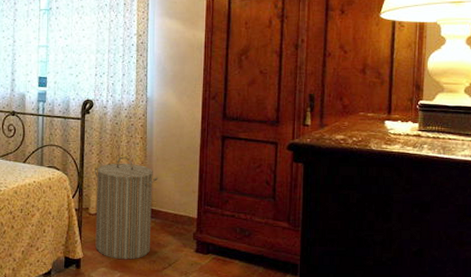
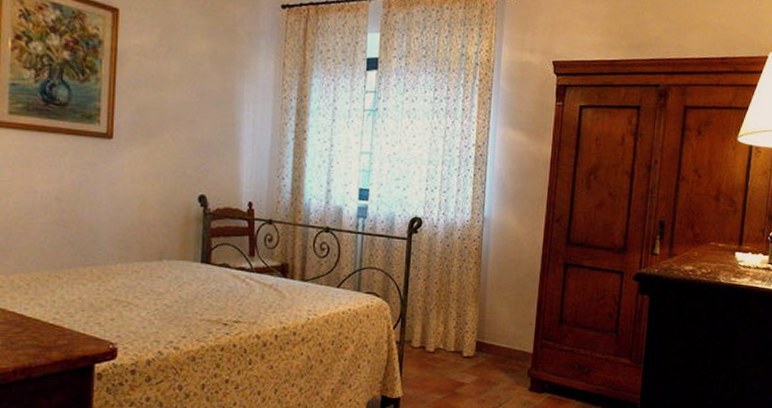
laundry hamper: present [94,156,159,260] -> none [417,282,493,399]

